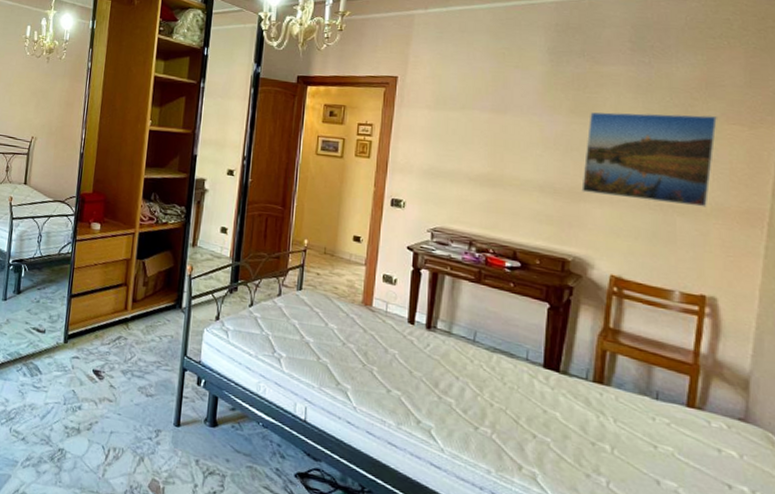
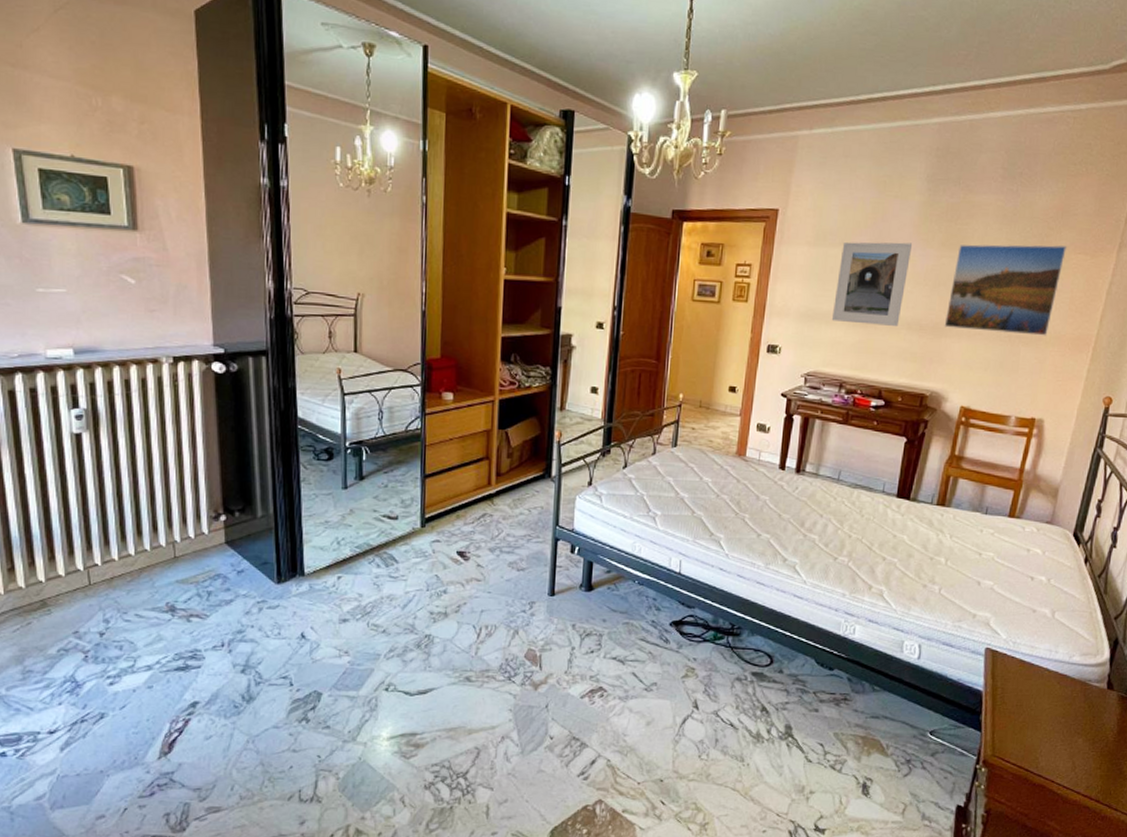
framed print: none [456,106,538,188] -> present [831,241,913,326]

